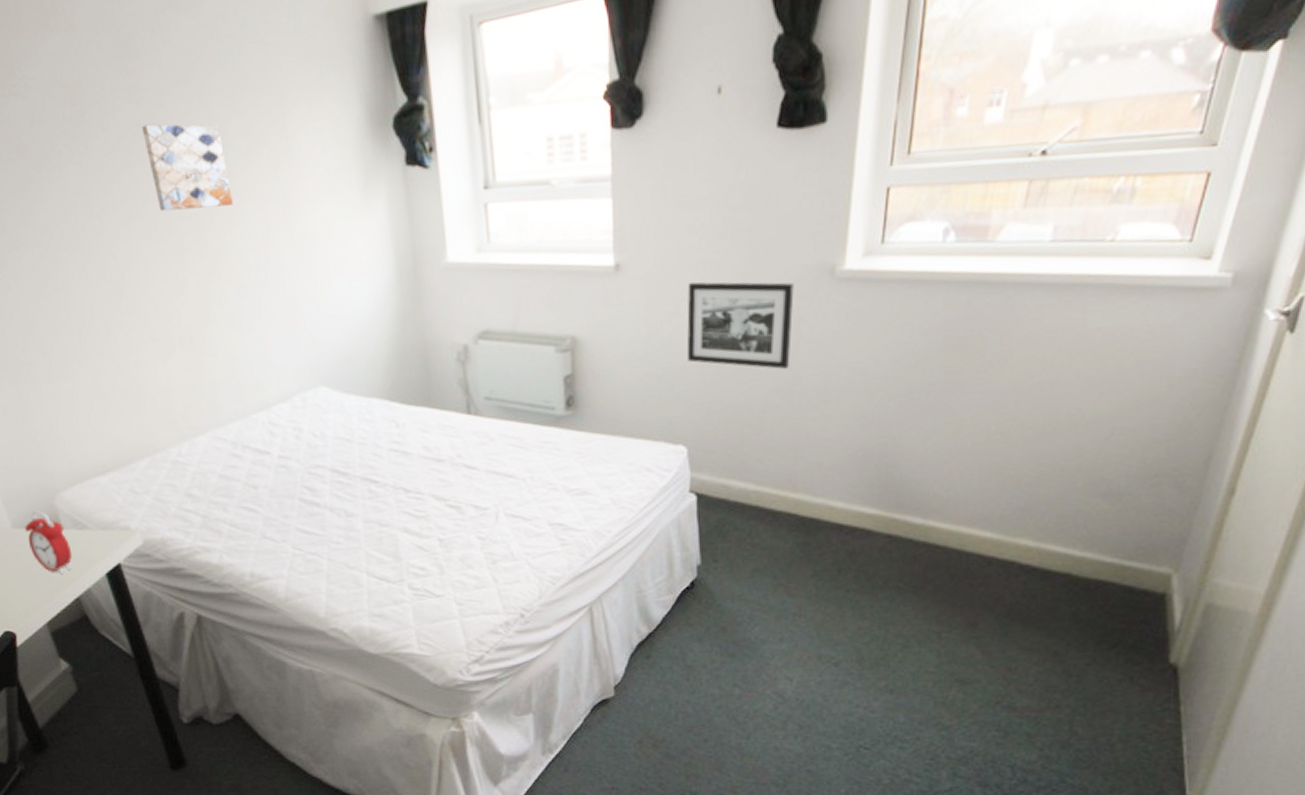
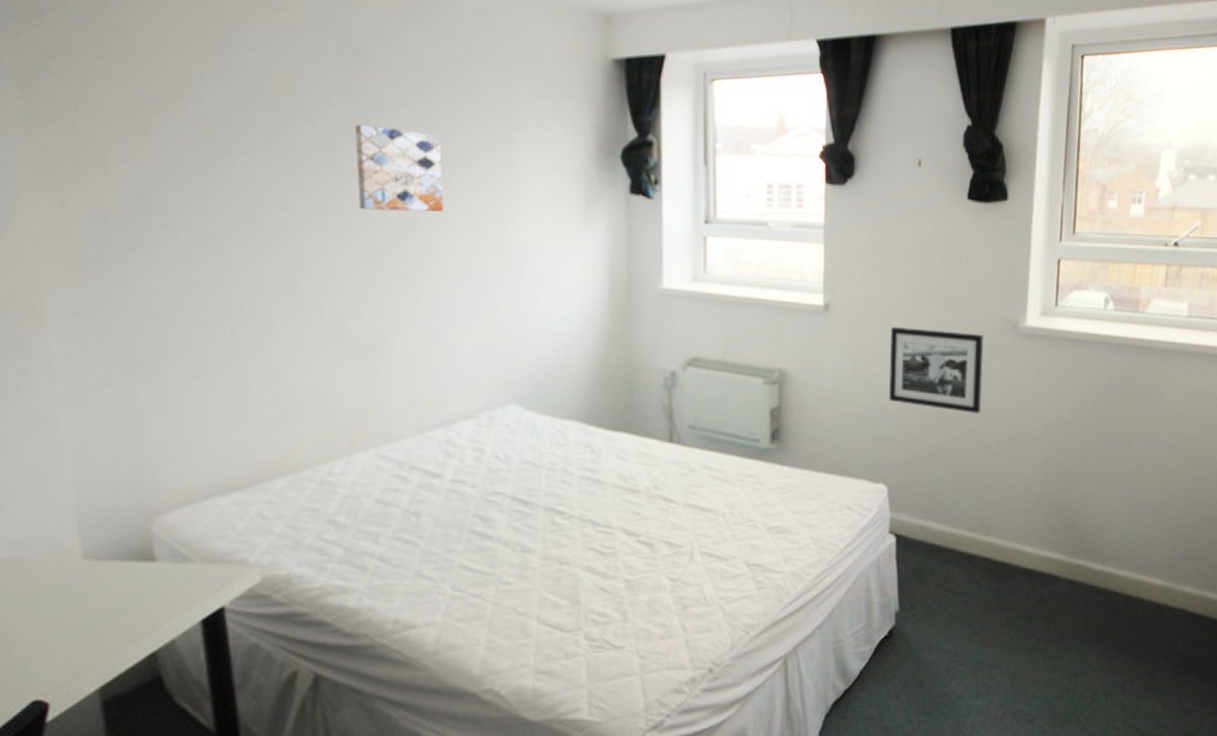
alarm clock: present [25,510,72,573] -> none [100,537,160,620]

